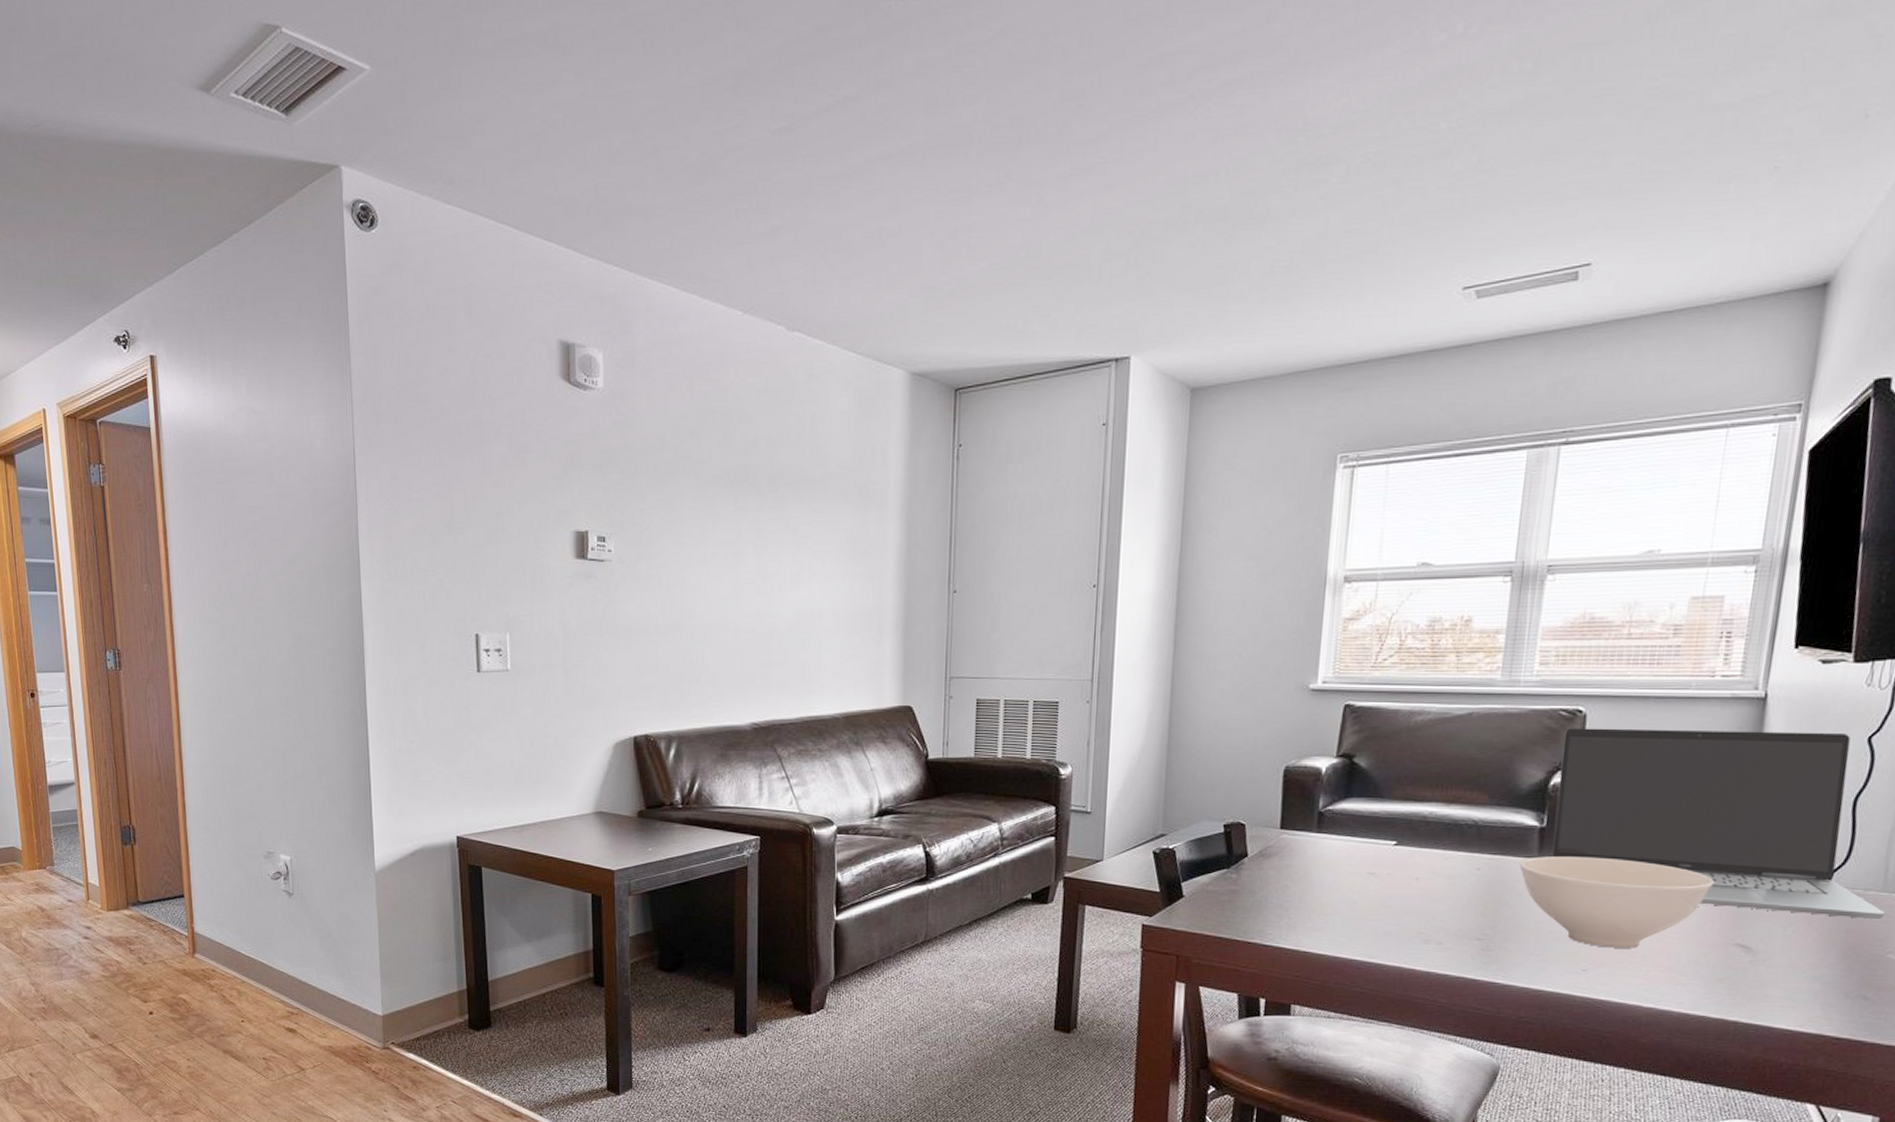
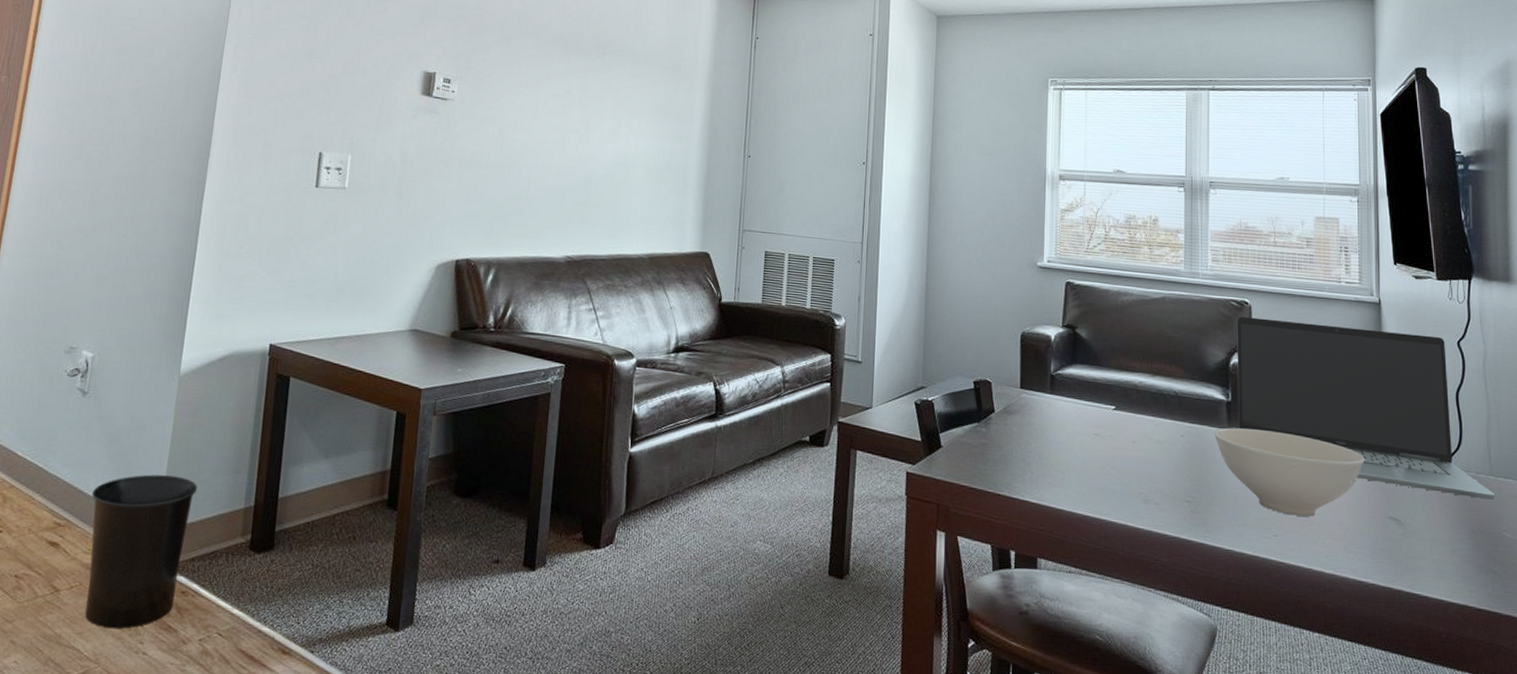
waste bin: none [316,965,411,1099] -> present [85,474,197,629]

